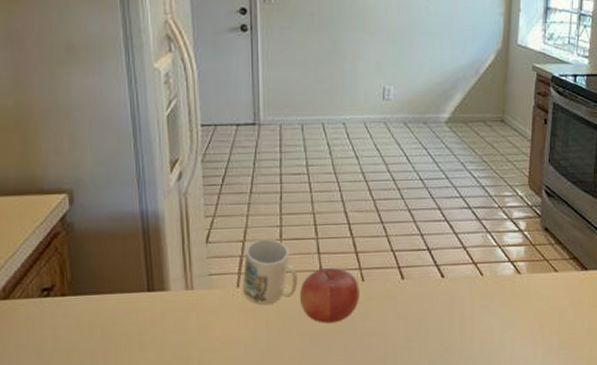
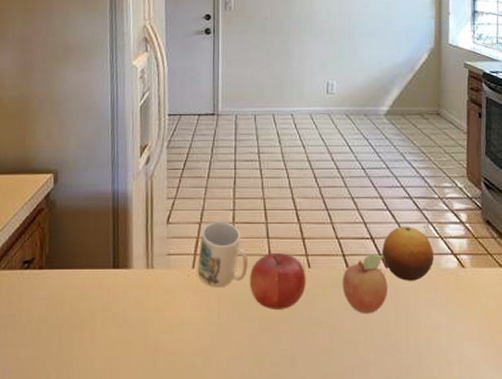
fruit: none [397,265,444,323] -> present [342,254,388,314]
fruit: none [438,236,492,289] -> present [381,226,435,281]

